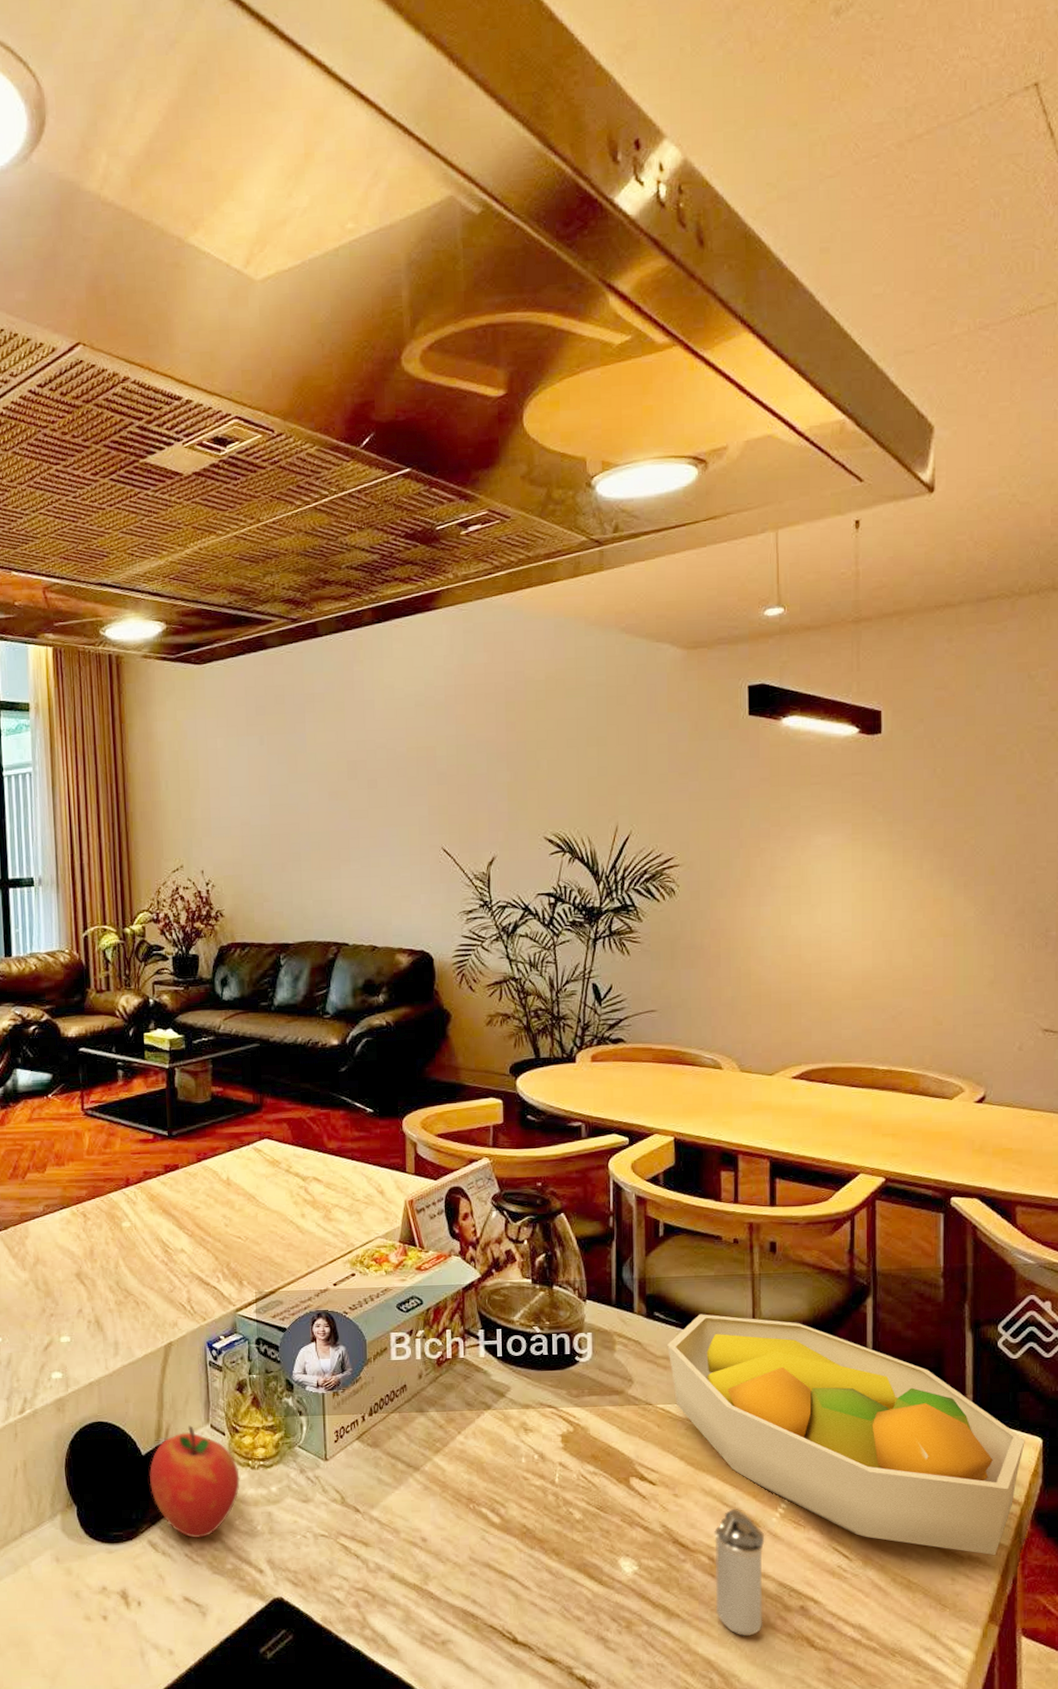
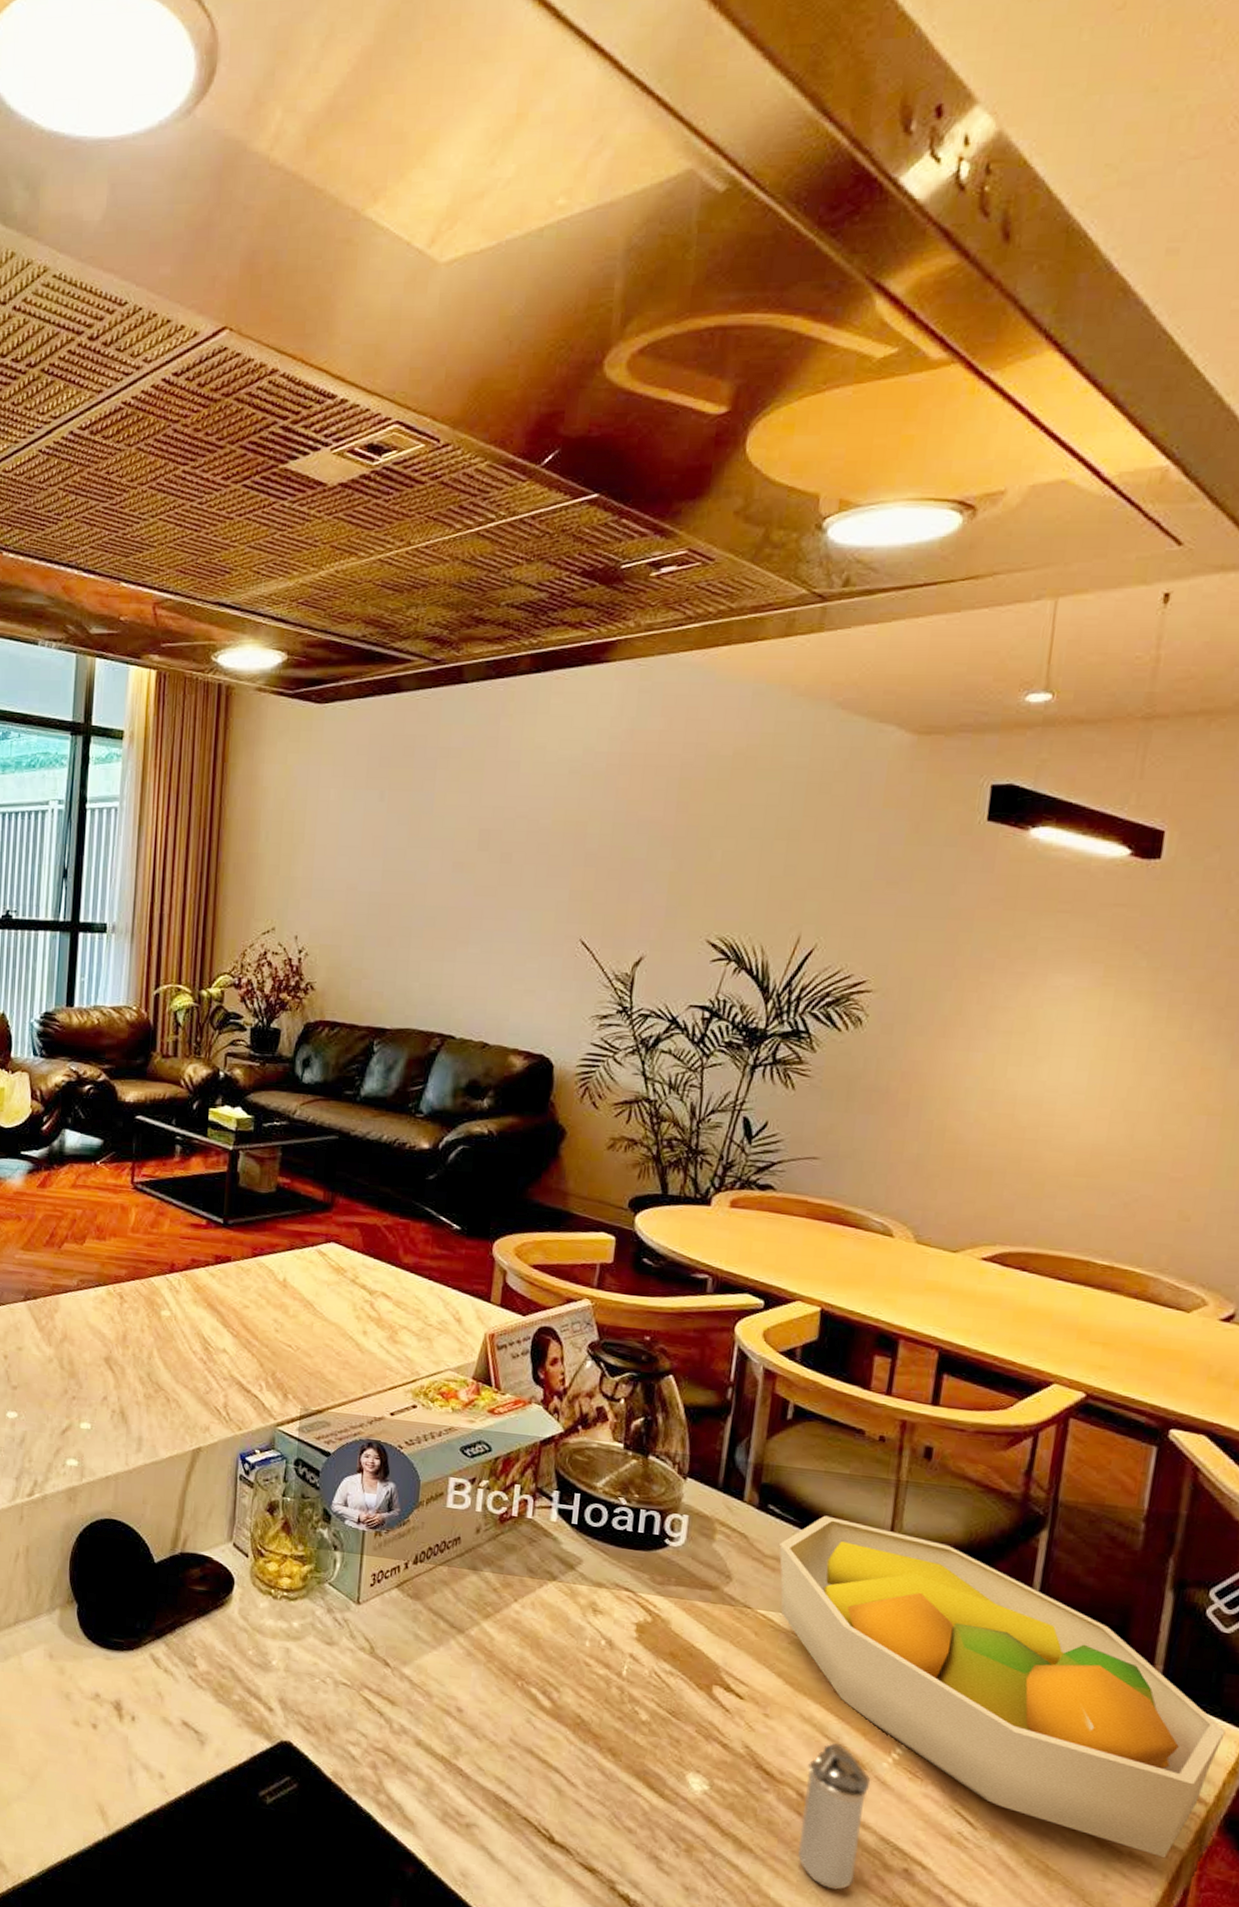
apple: present [150,1425,240,1539] -> none [159,1540,259,1662]

